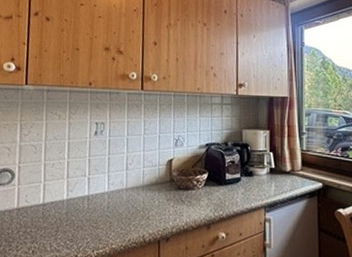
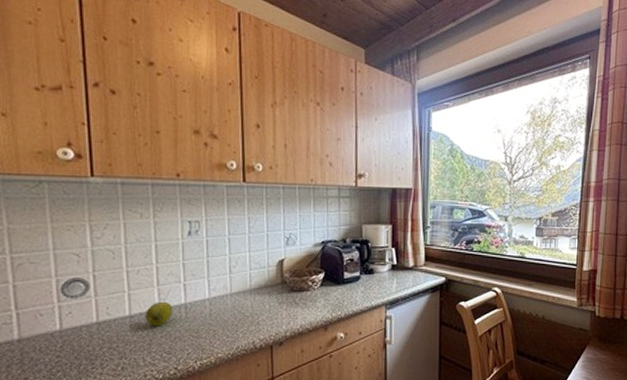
apple: none [55,192,78,215] -> present [145,301,173,327]

